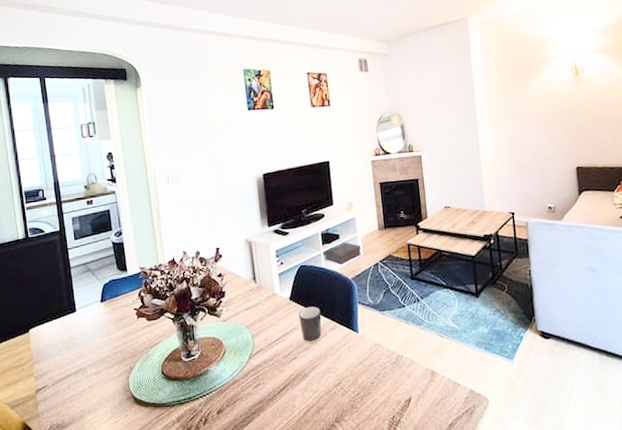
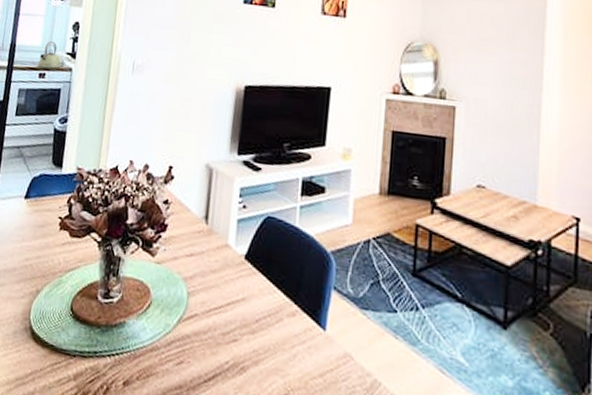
mug: present [298,306,322,344] -> none [250,274,282,328]
decorative box: present [324,243,362,265] -> none [301,200,352,229]

